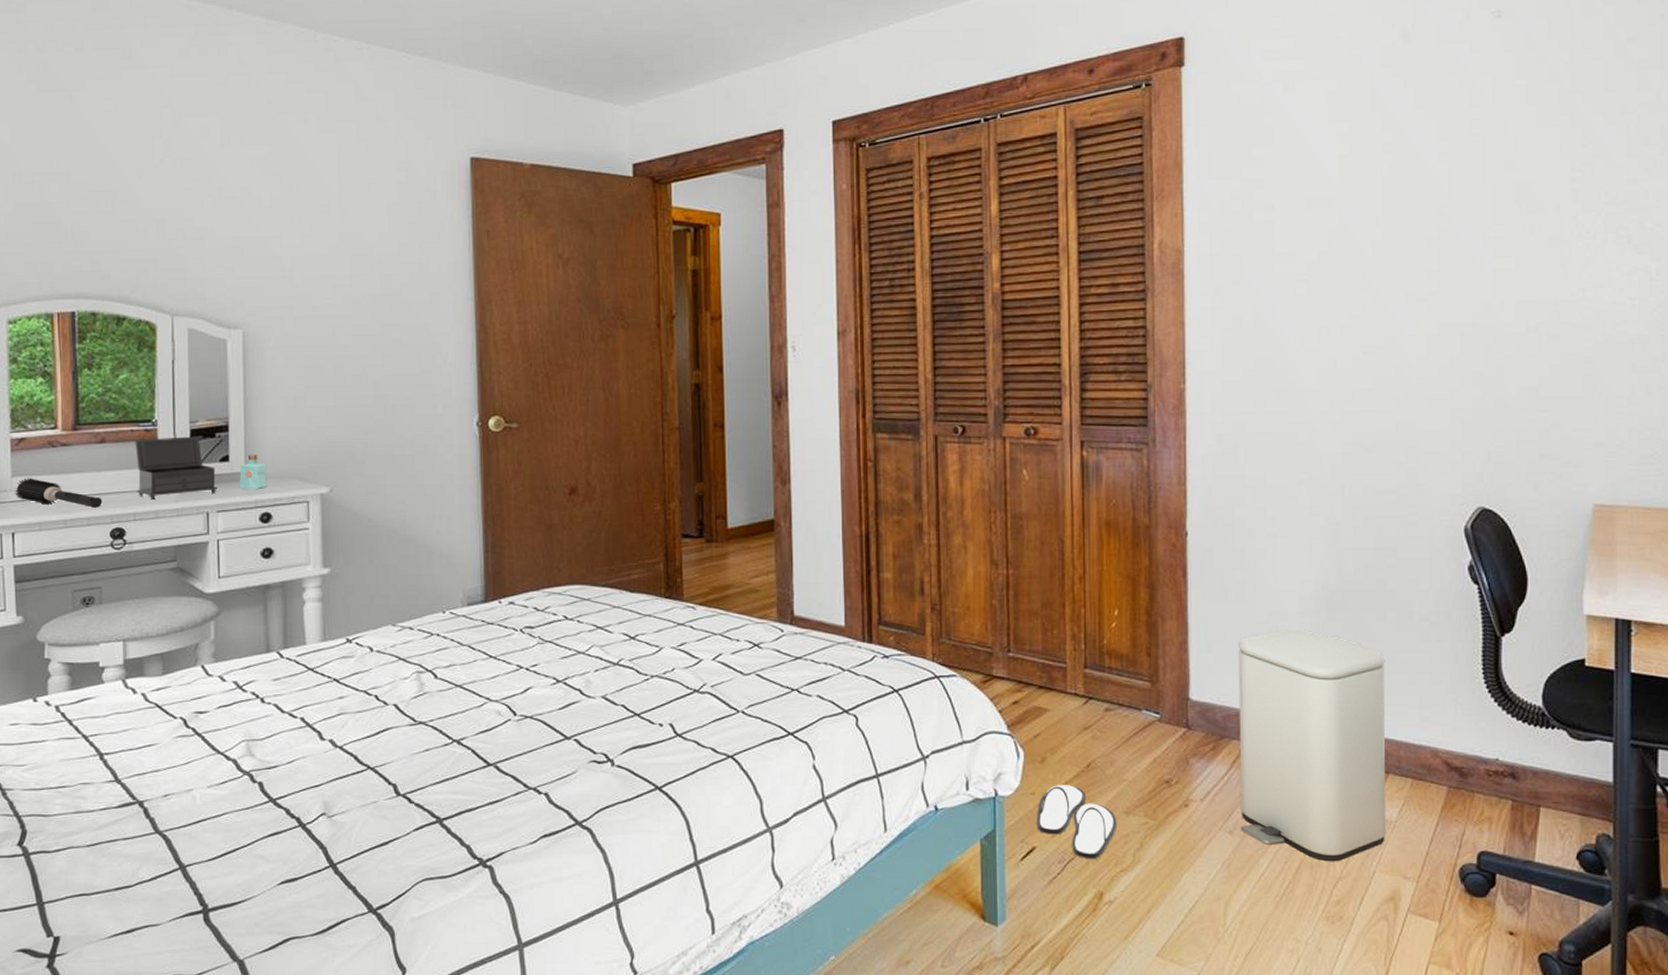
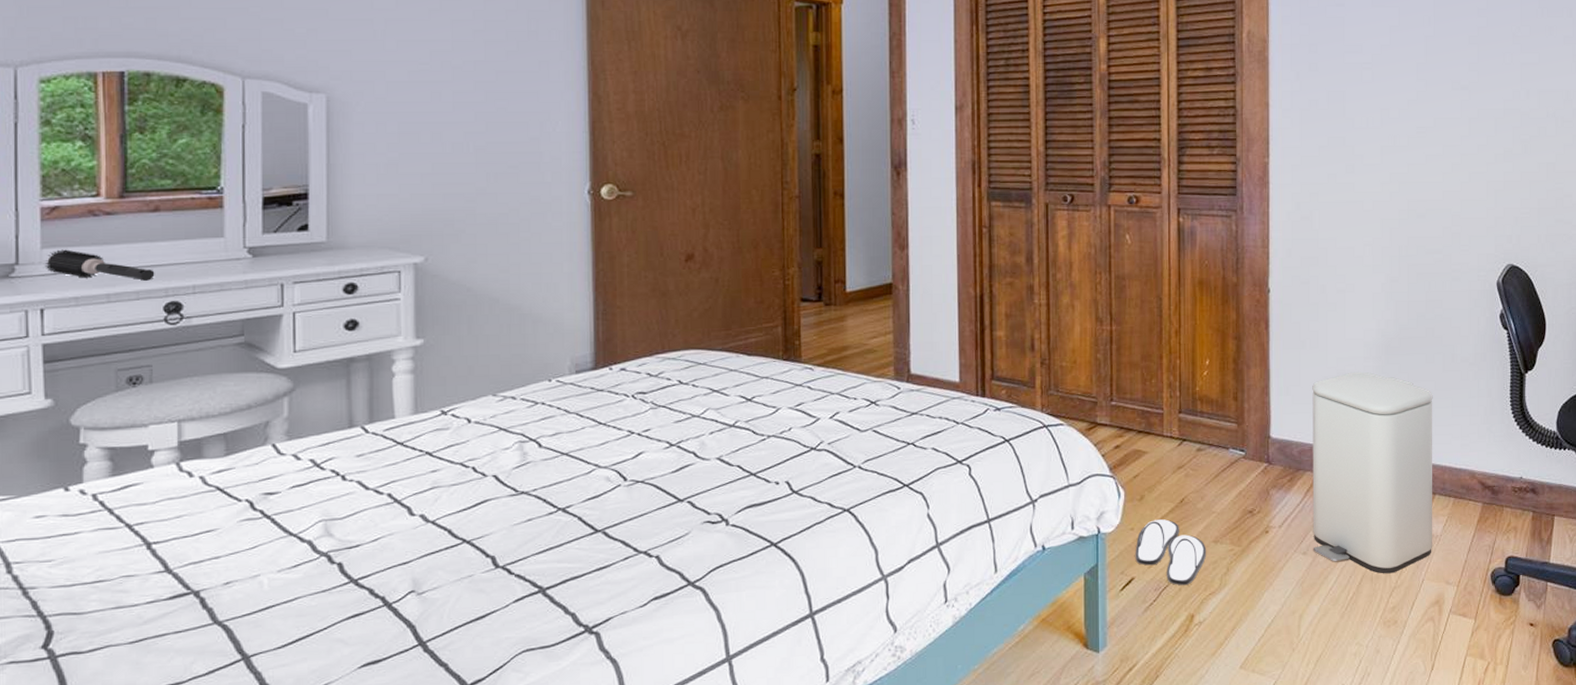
jewelry box: present [135,436,217,500] -> none [196,204,294,271]
perfume: present [239,454,267,490] -> none [319,223,353,260]

